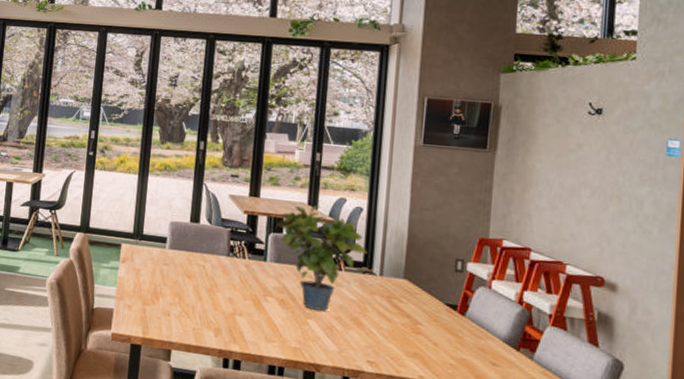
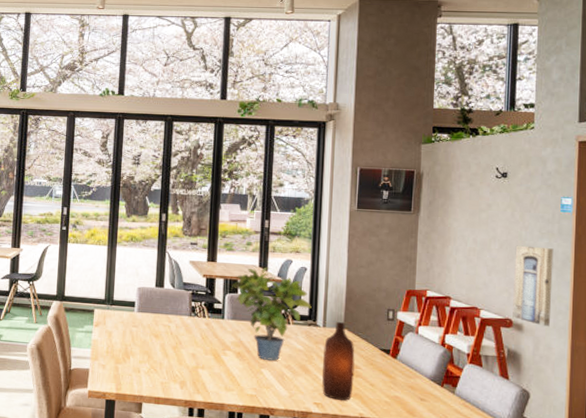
bottle: none [376,270,416,360] -> present [322,321,355,401]
wall art: none [605,192,657,289] -> present [512,245,554,327]

